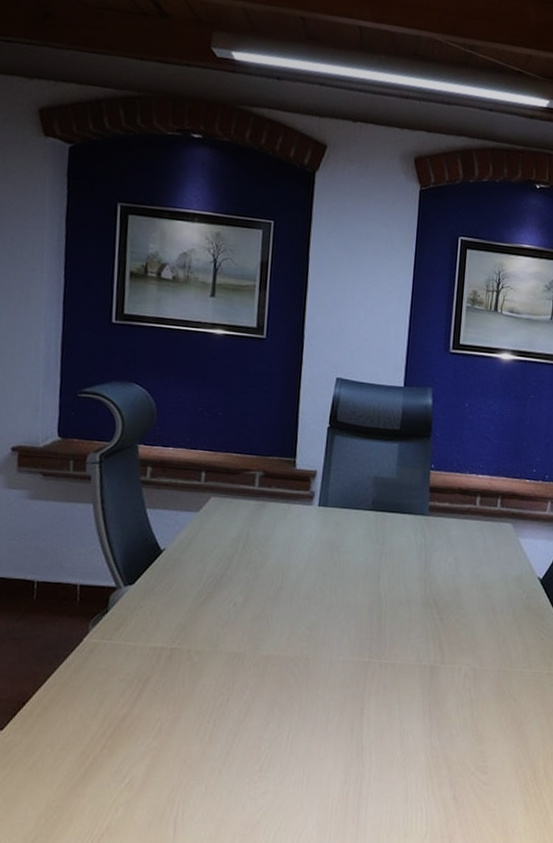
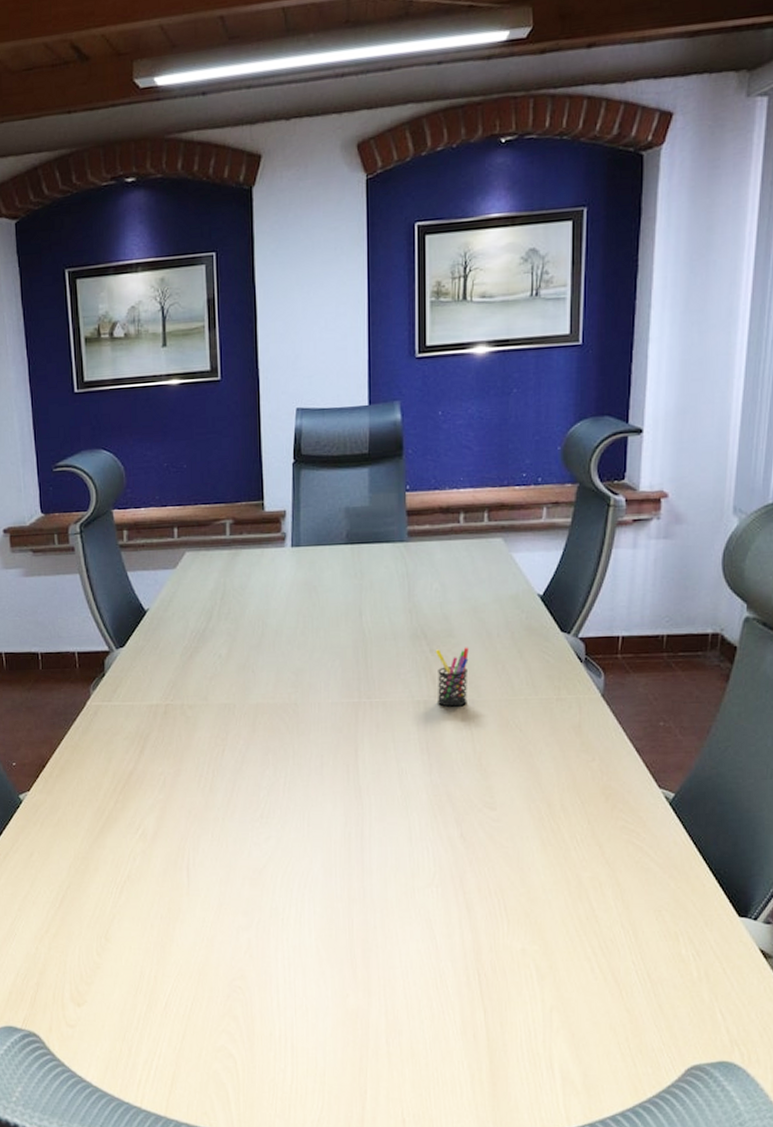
pen holder: none [443,618,475,674] -> present [435,647,469,707]

